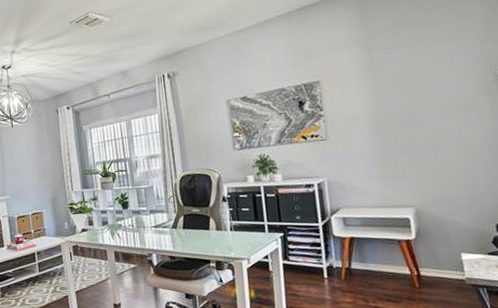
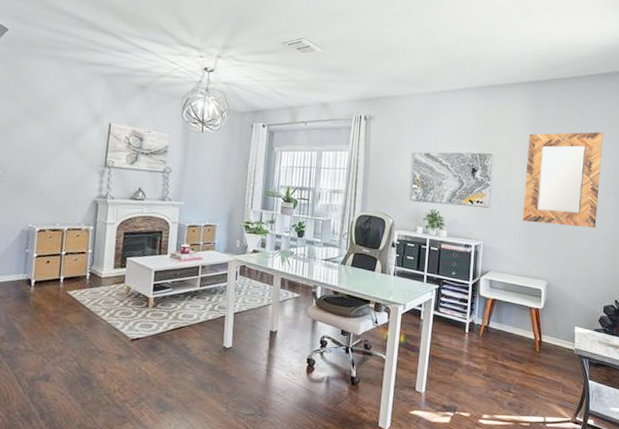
home mirror: none [361,24,469,147] -> present [522,132,604,228]

